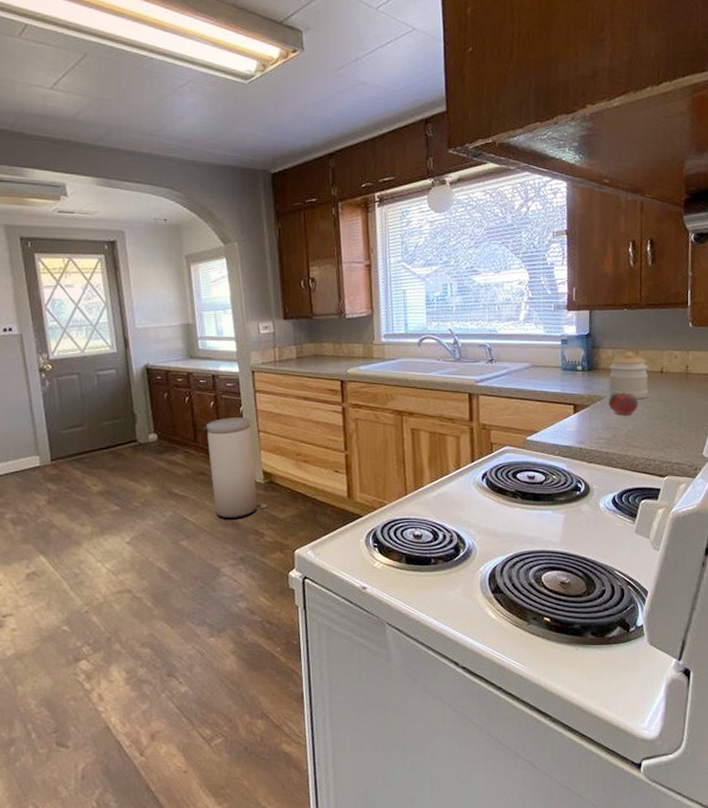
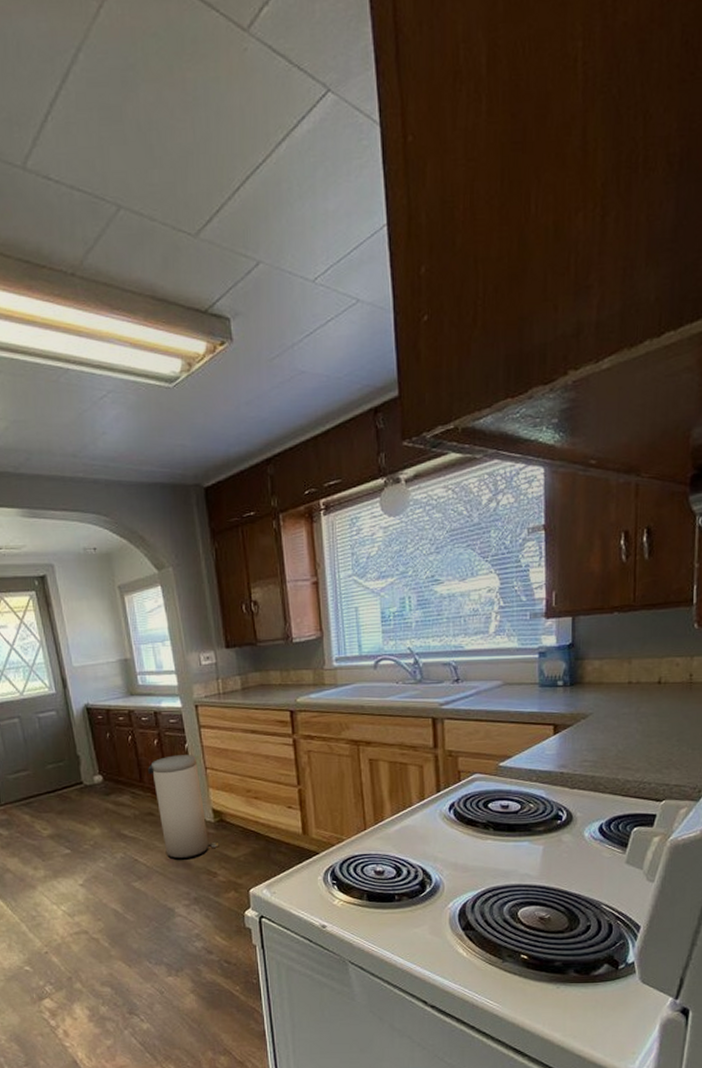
jar: present [609,351,649,400] -> none [595,661,644,716]
fruit: present [609,390,639,416] -> none [595,706,632,735]

